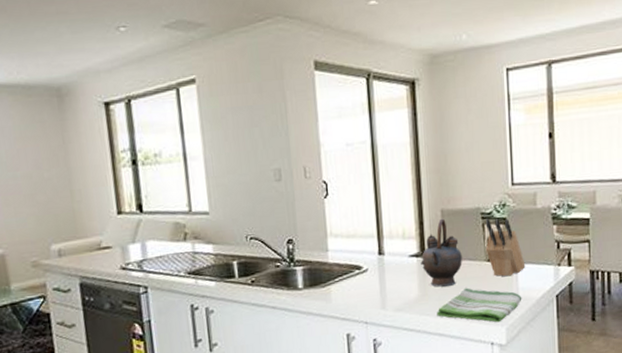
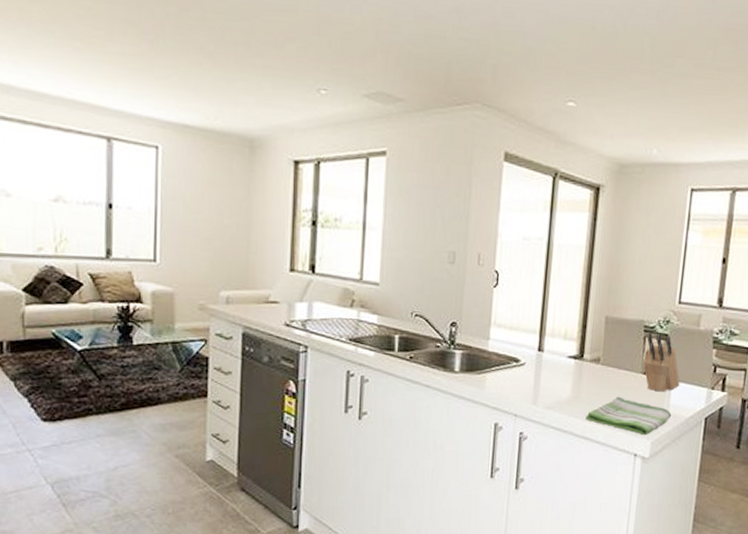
teapot: present [421,218,462,287] -> none [578,325,620,392]

